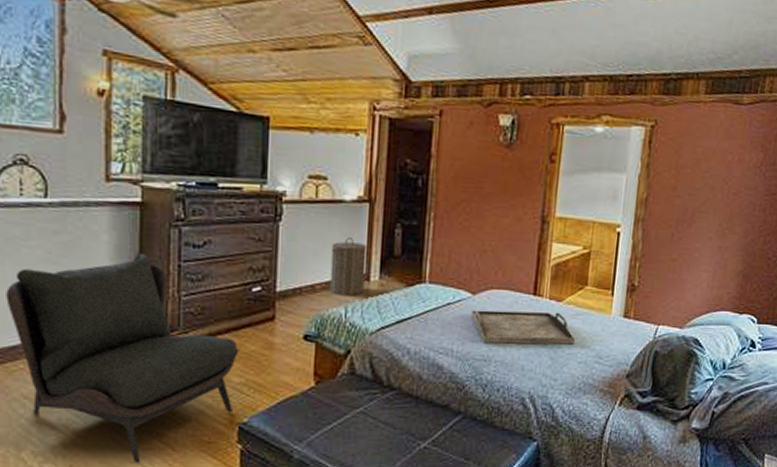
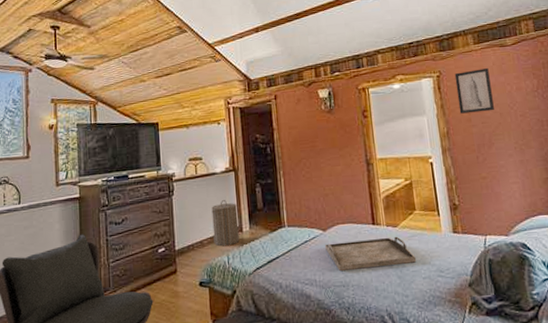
wall art: none [666,126,714,183] -> present [454,67,494,114]

